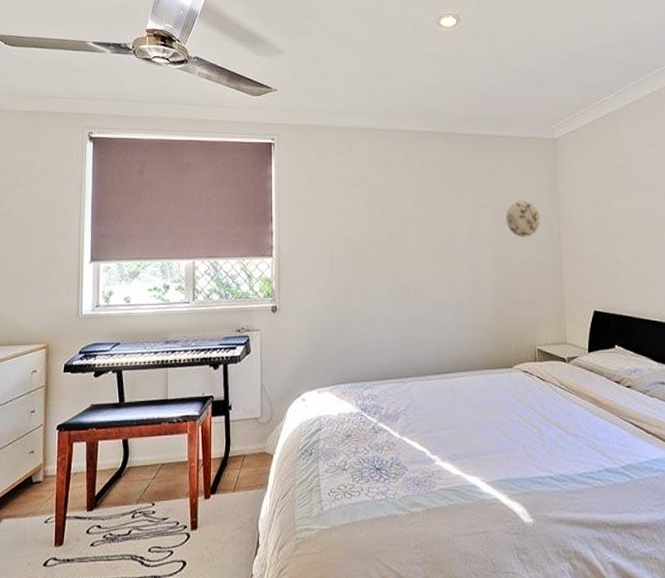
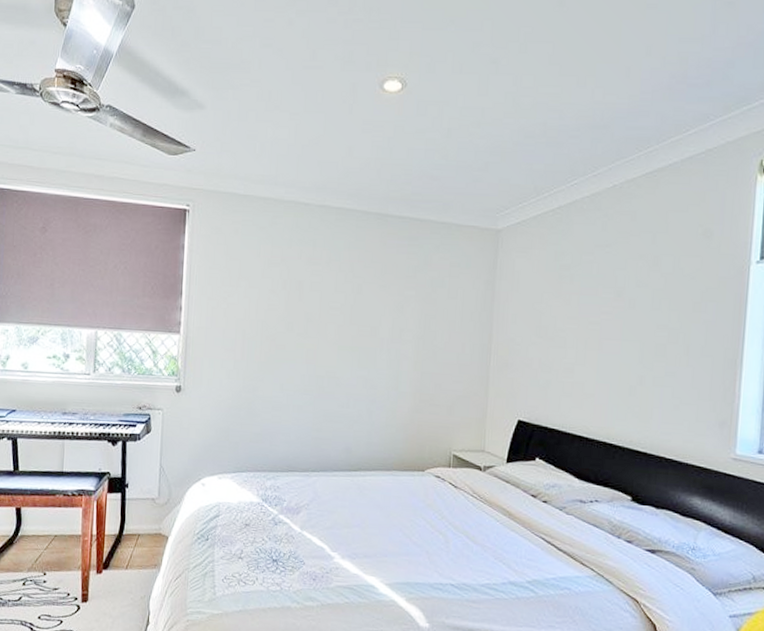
decorative plate: present [506,200,541,237] -> none [434,295,472,336]

